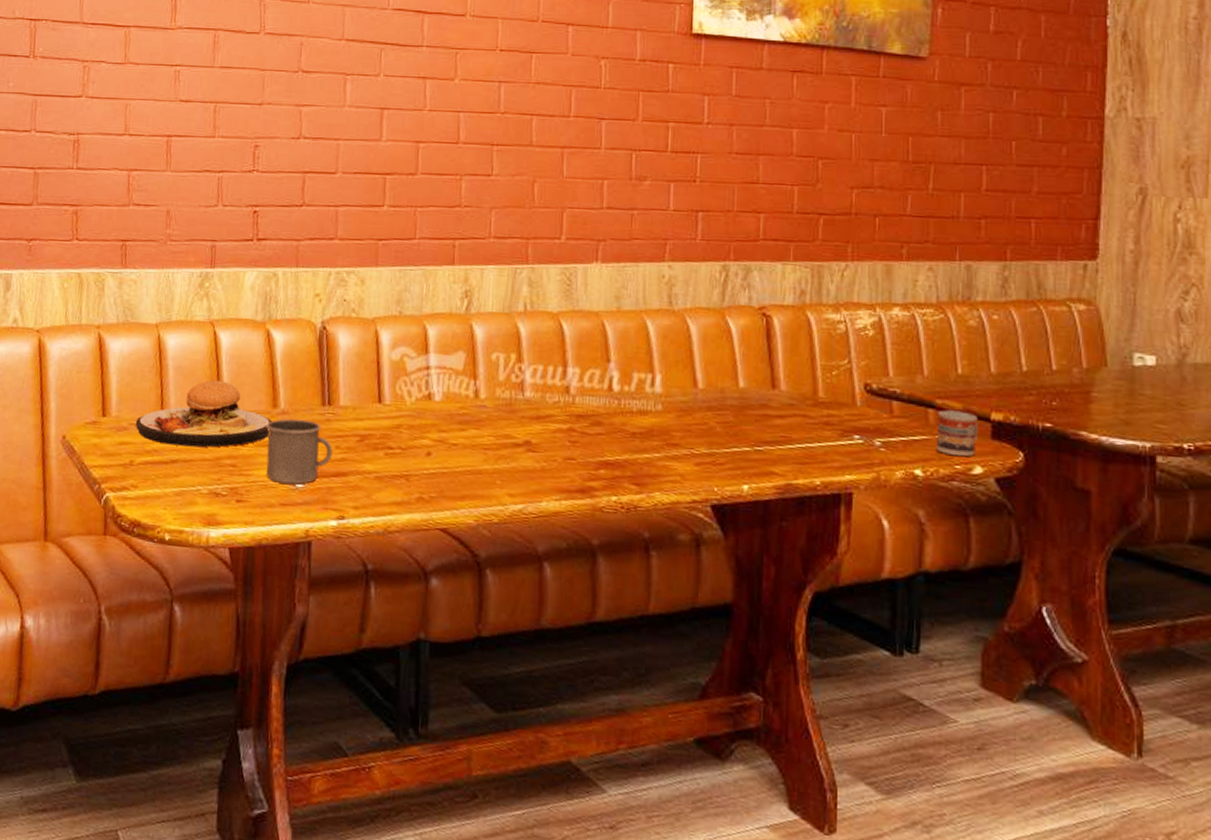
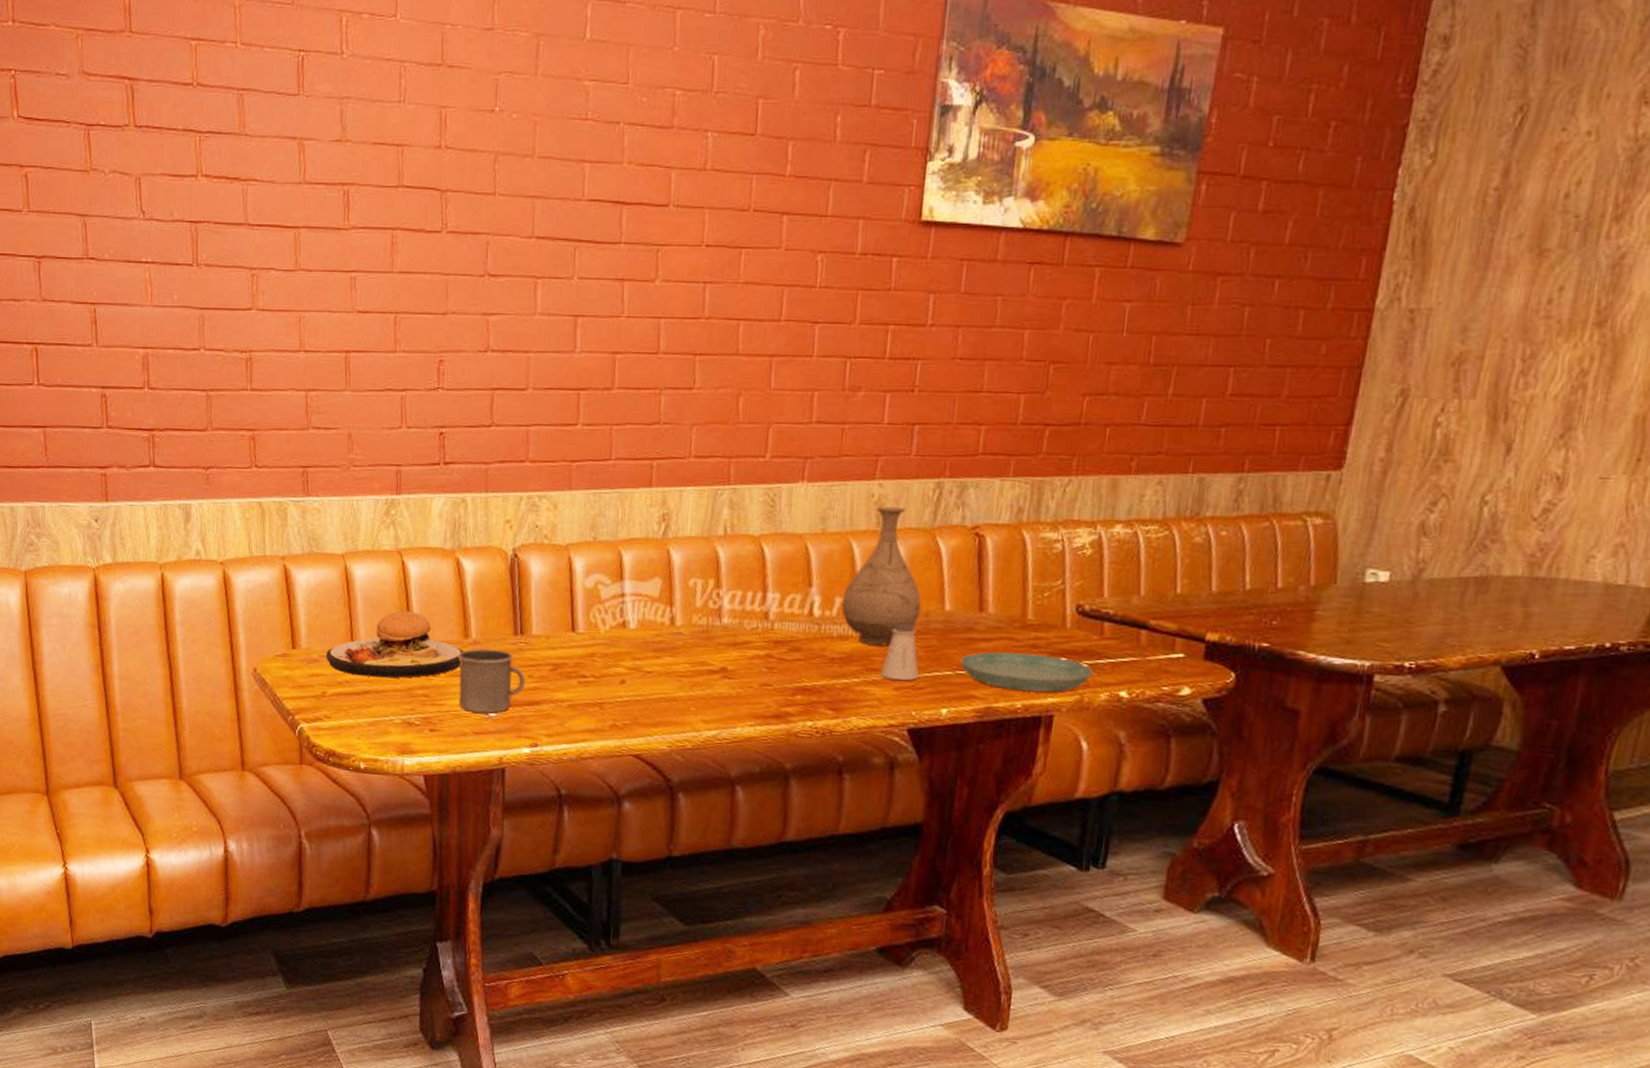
vase: none [639,287,715,422] -> present [841,507,921,646]
saltshaker: none [680,400,719,456] -> present [879,624,920,681]
saucer: none [757,428,886,470] -> present [960,652,1093,693]
cup: present [936,410,979,457] -> none [1144,631,1192,679]

